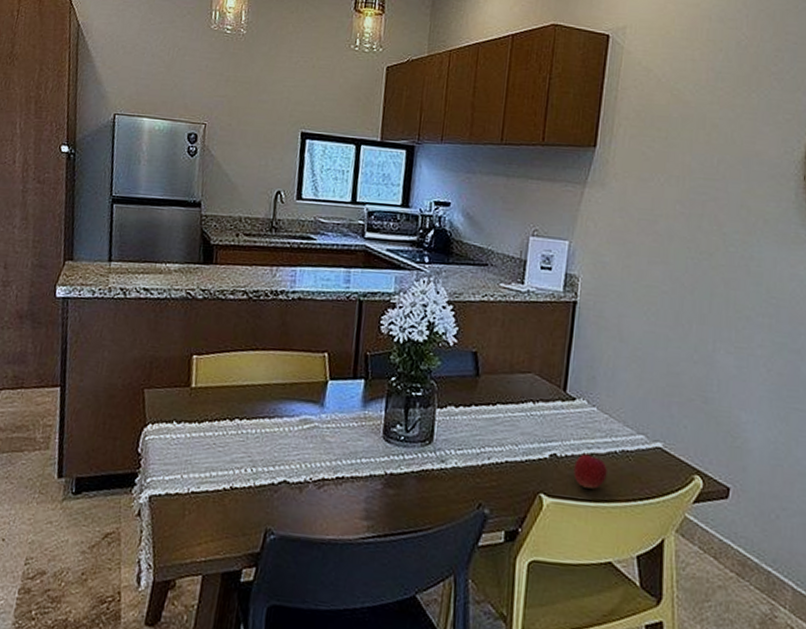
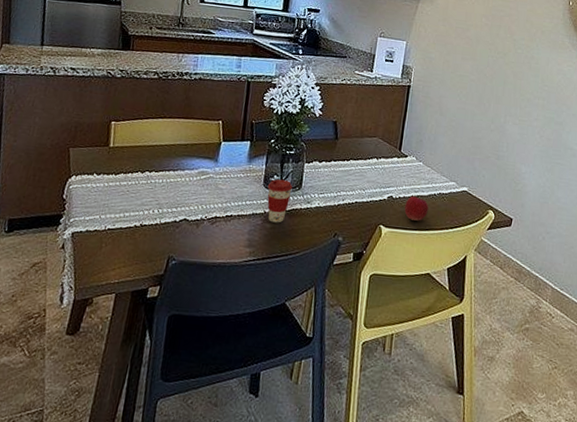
coffee cup: none [388,430,421,489] -> present [267,179,293,223]

